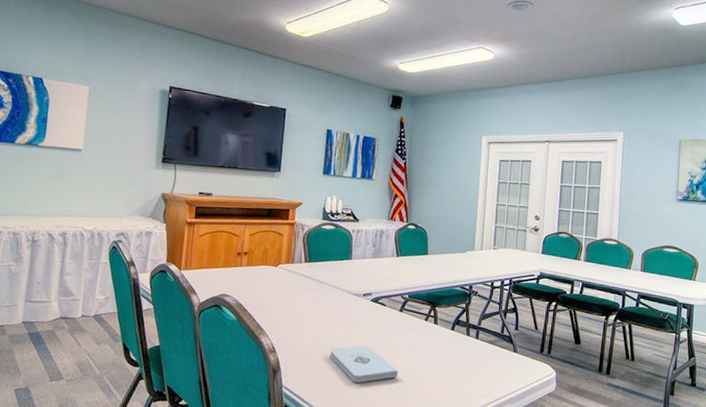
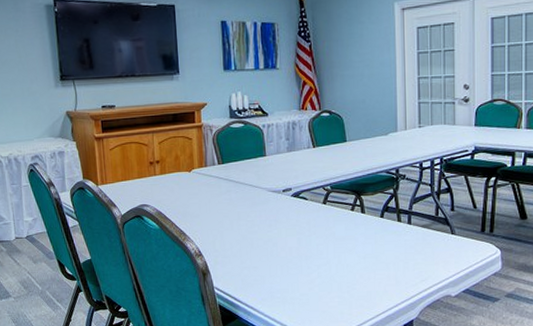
notepad: present [330,344,399,383] -> none [256,240,329,278]

